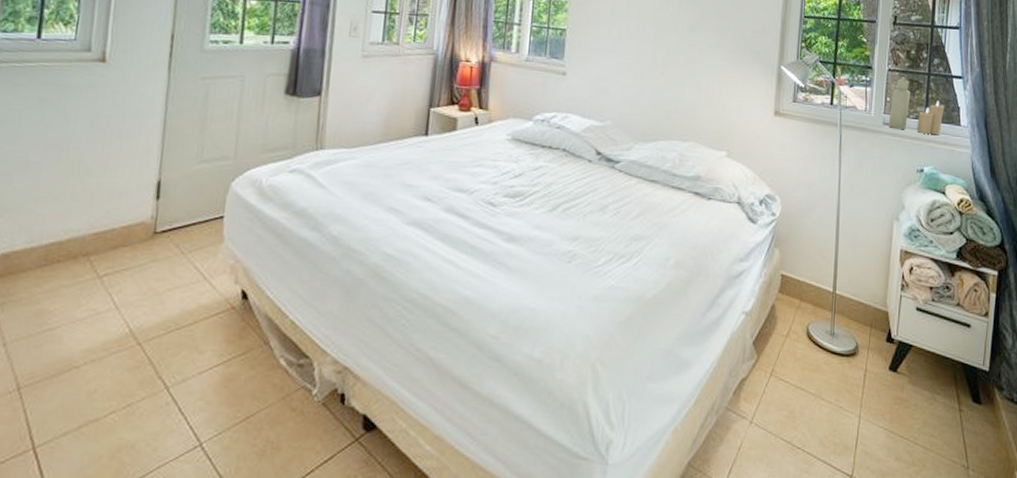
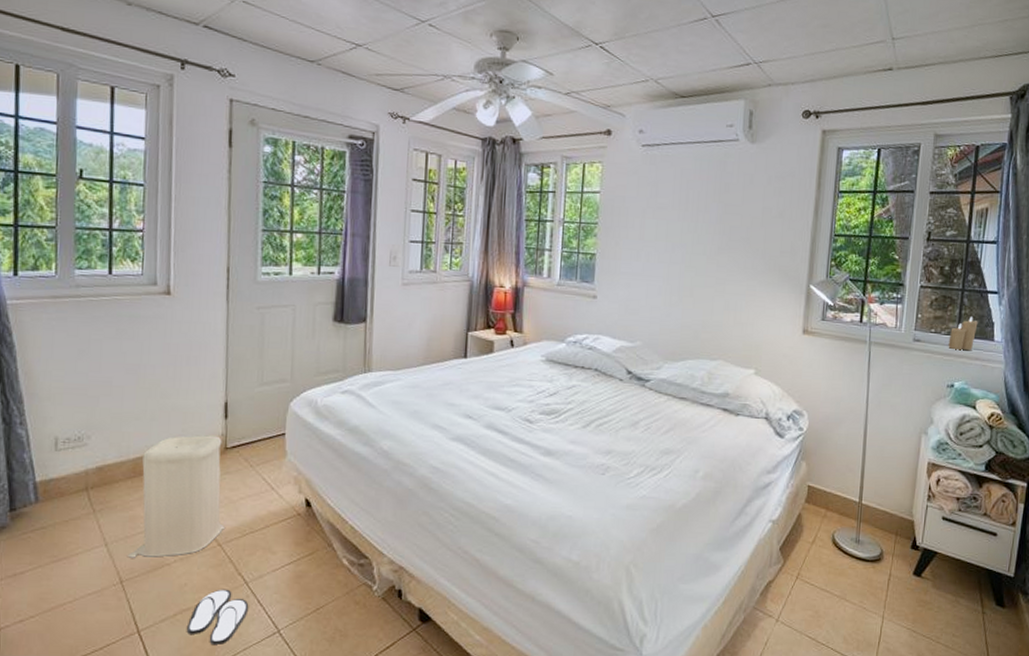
laundry basket: none [28,218,152,360] -> present [127,435,226,558]
slippers: none [91,395,168,462] -> present [186,589,249,644]
bottle: present [888,77,911,130] -> none [919,293,943,346]

